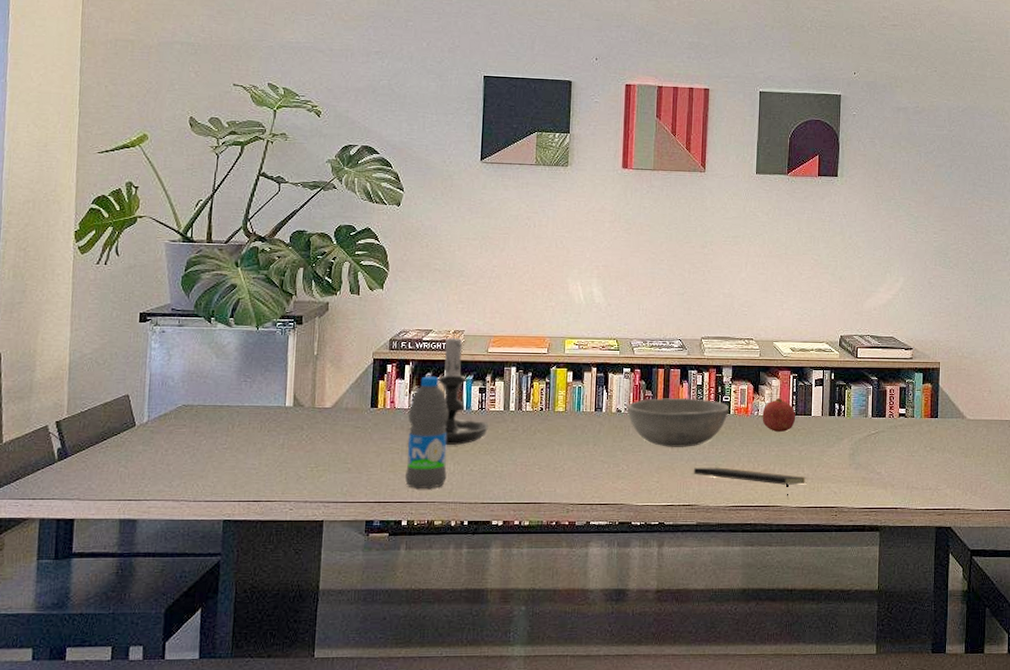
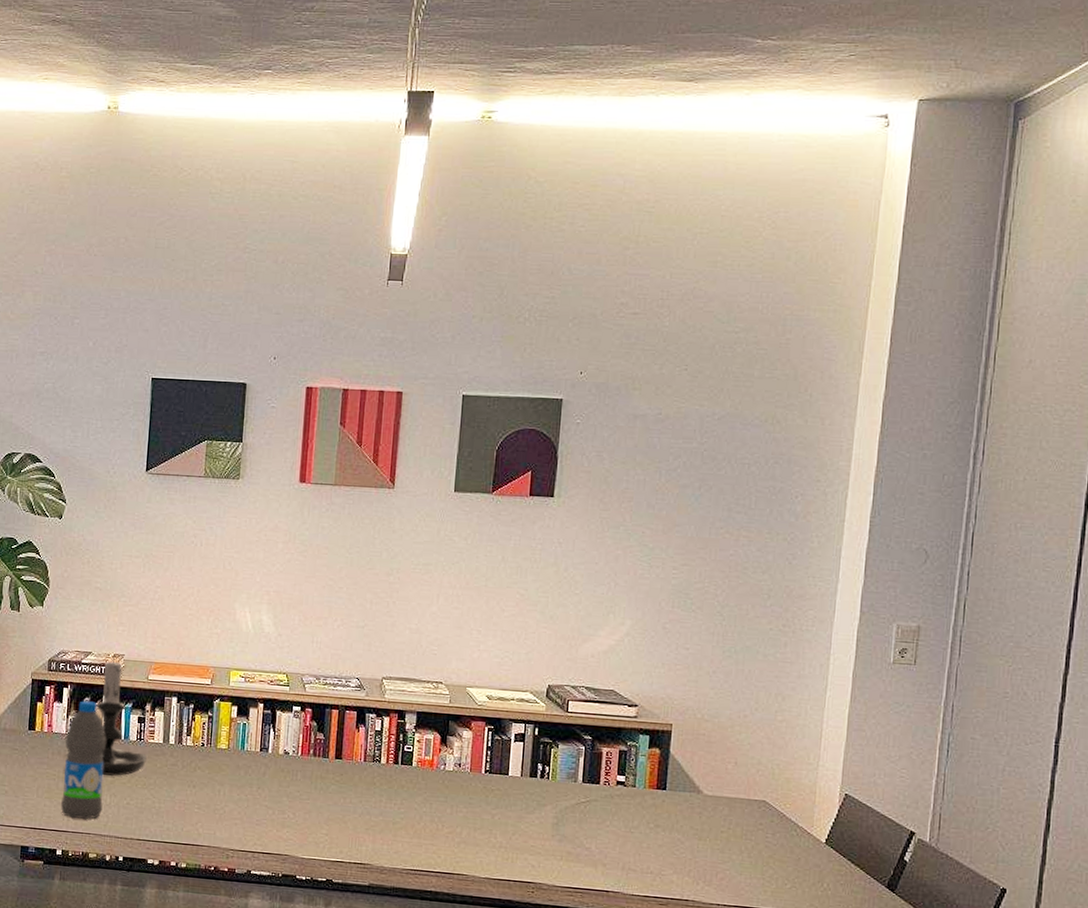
bowl: present [627,398,730,448] -> none [296,742,412,799]
notepad: present [693,467,807,499] -> none [367,822,500,867]
fruit: present [762,398,796,432] -> none [449,752,490,791]

